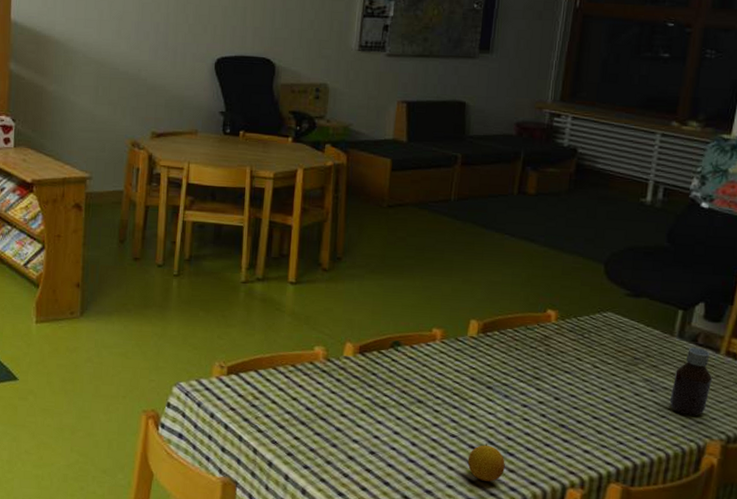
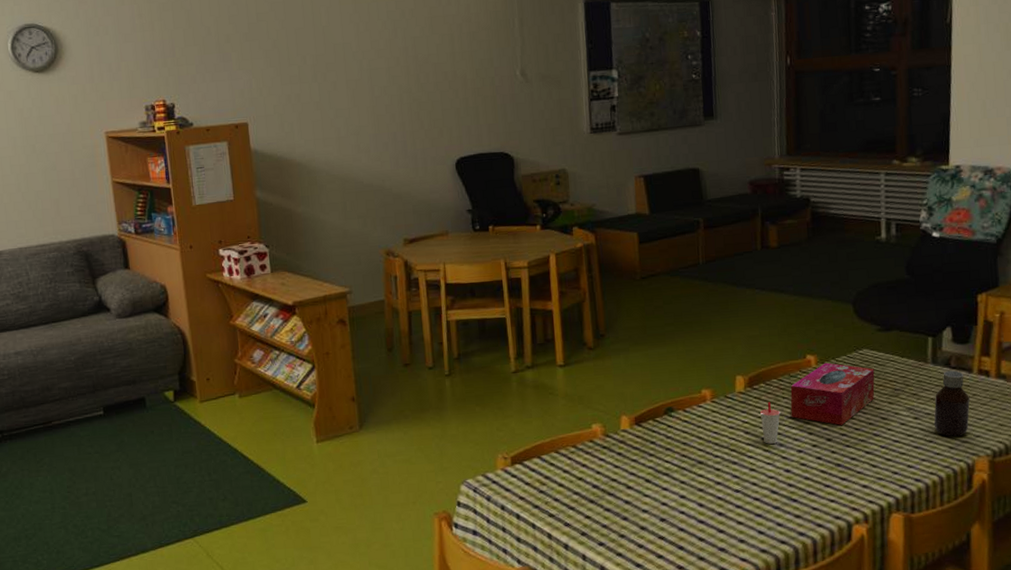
fruit: present [467,444,505,482] -> none [754,494,791,531]
cup: none [488,351,511,394] -> present [760,402,781,444]
tissue box: none [521,320,616,386] -> present [790,362,875,426]

